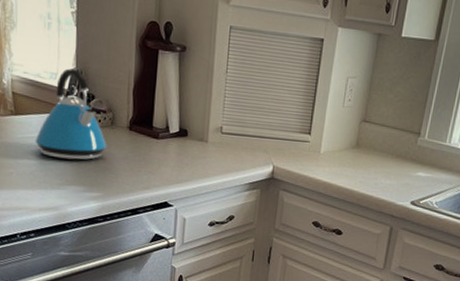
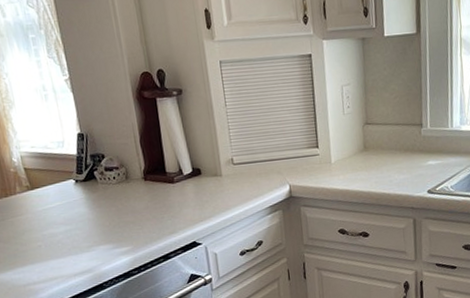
kettle: present [35,67,107,160] -> none [56,132,127,223]

